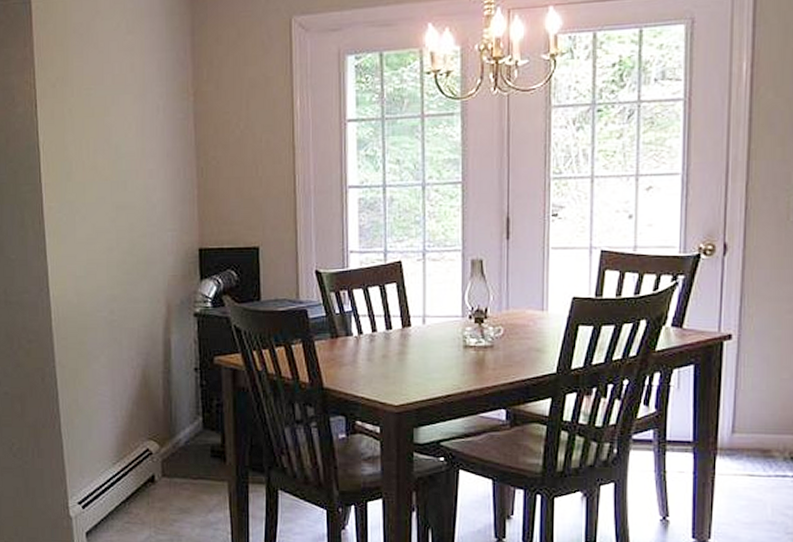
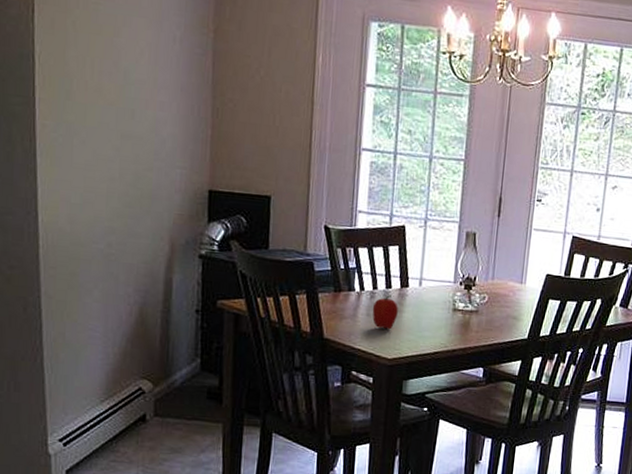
fruit: none [373,335,401,374] -> present [372,294,398,330]

